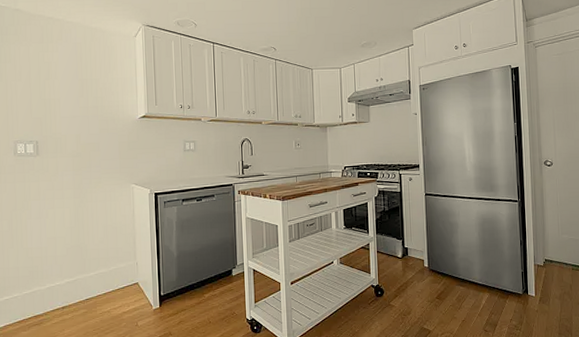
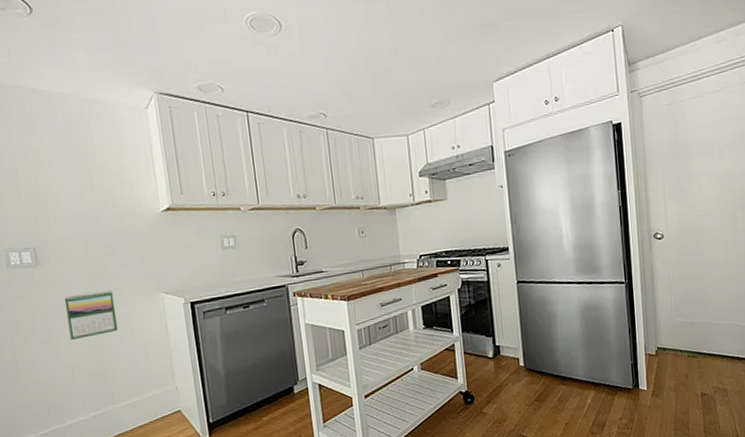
calendar: none [55,178,95,218] -> present [64,290,119,341]

